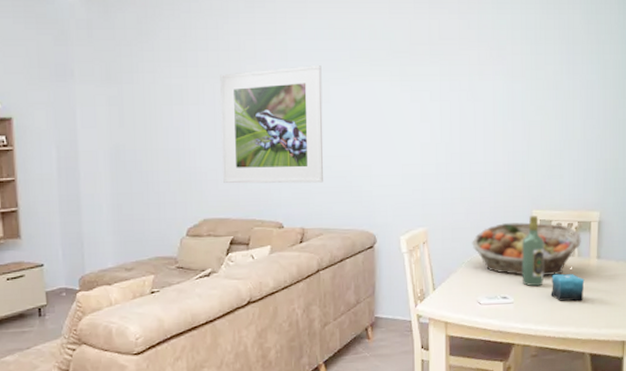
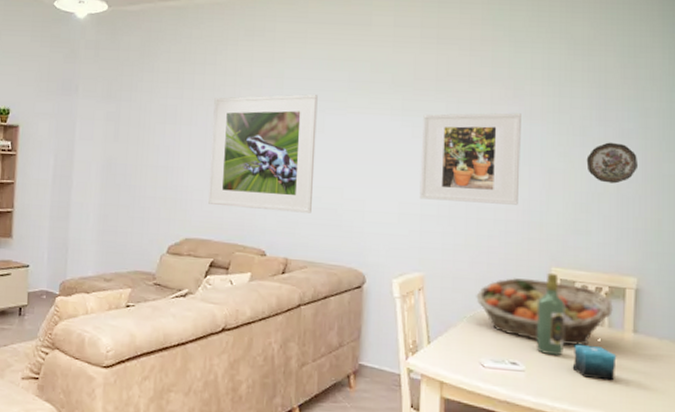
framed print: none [419,72,505,160] -> present [419,113,521,205]
decorative plate: none [559,94,600,131] -> present [586,142,639,184]

